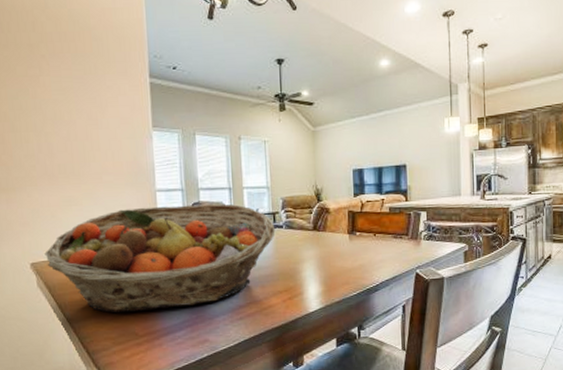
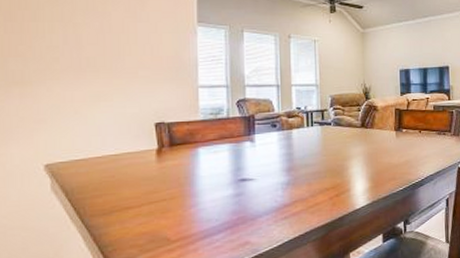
fruit basket: present [45,204,276,313] -> none [63,101,324,217]

